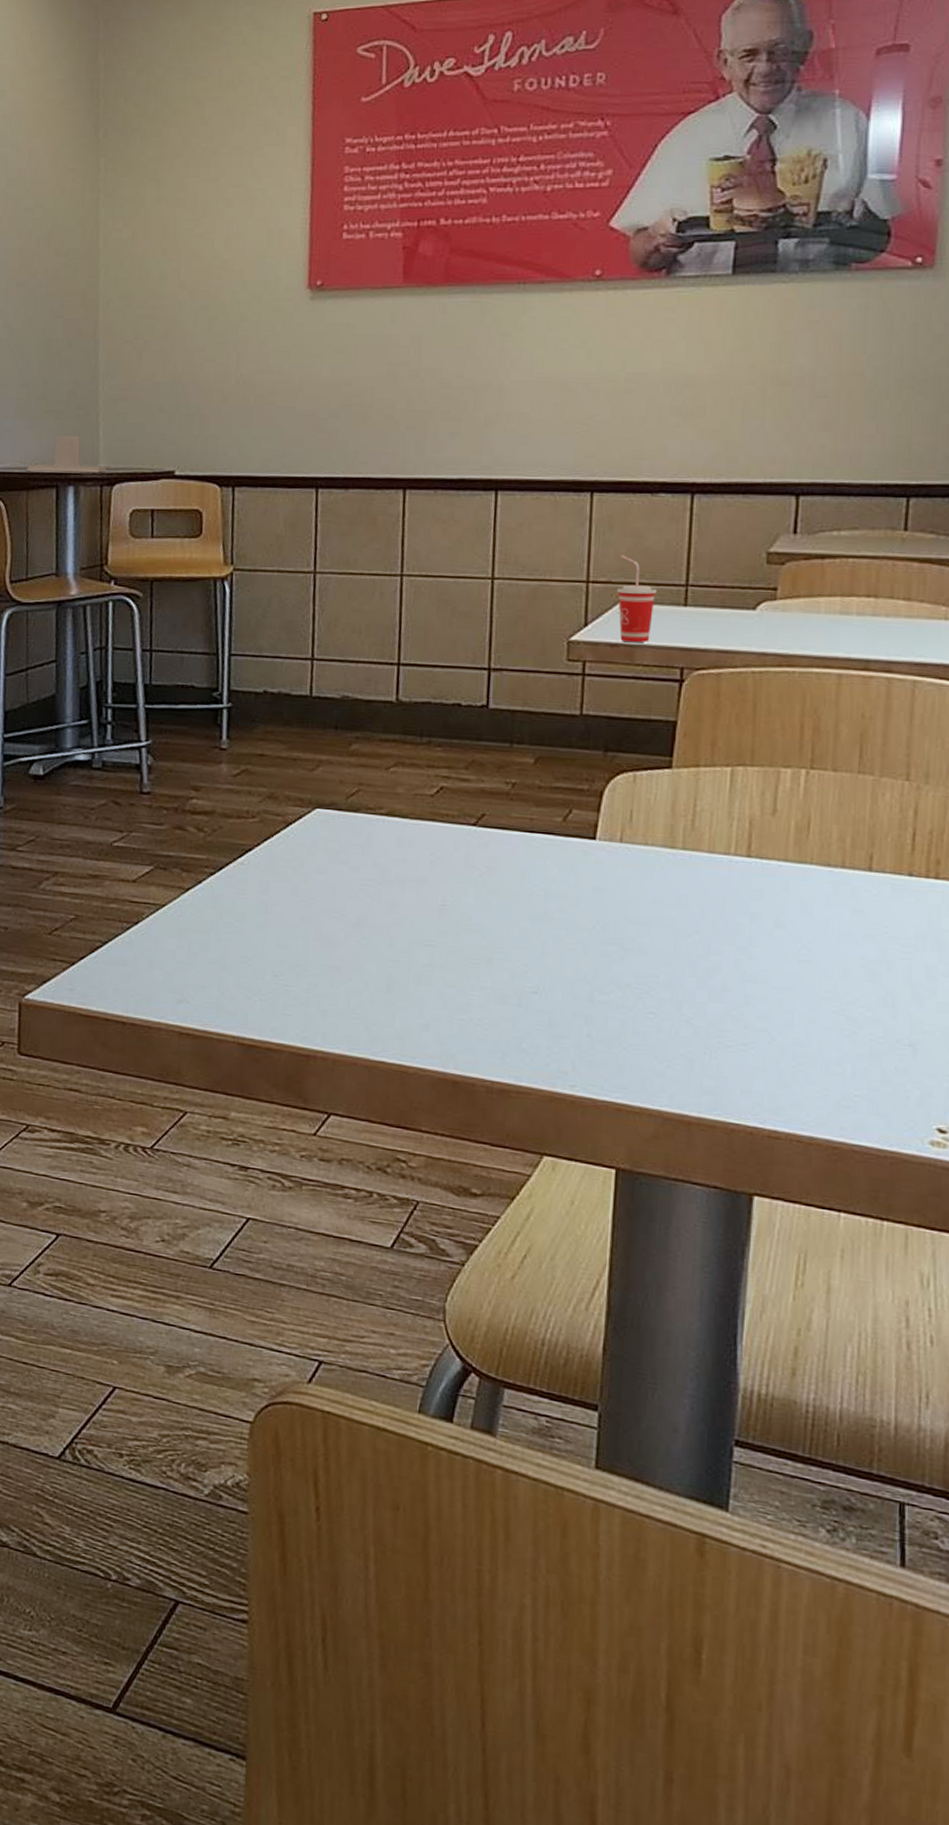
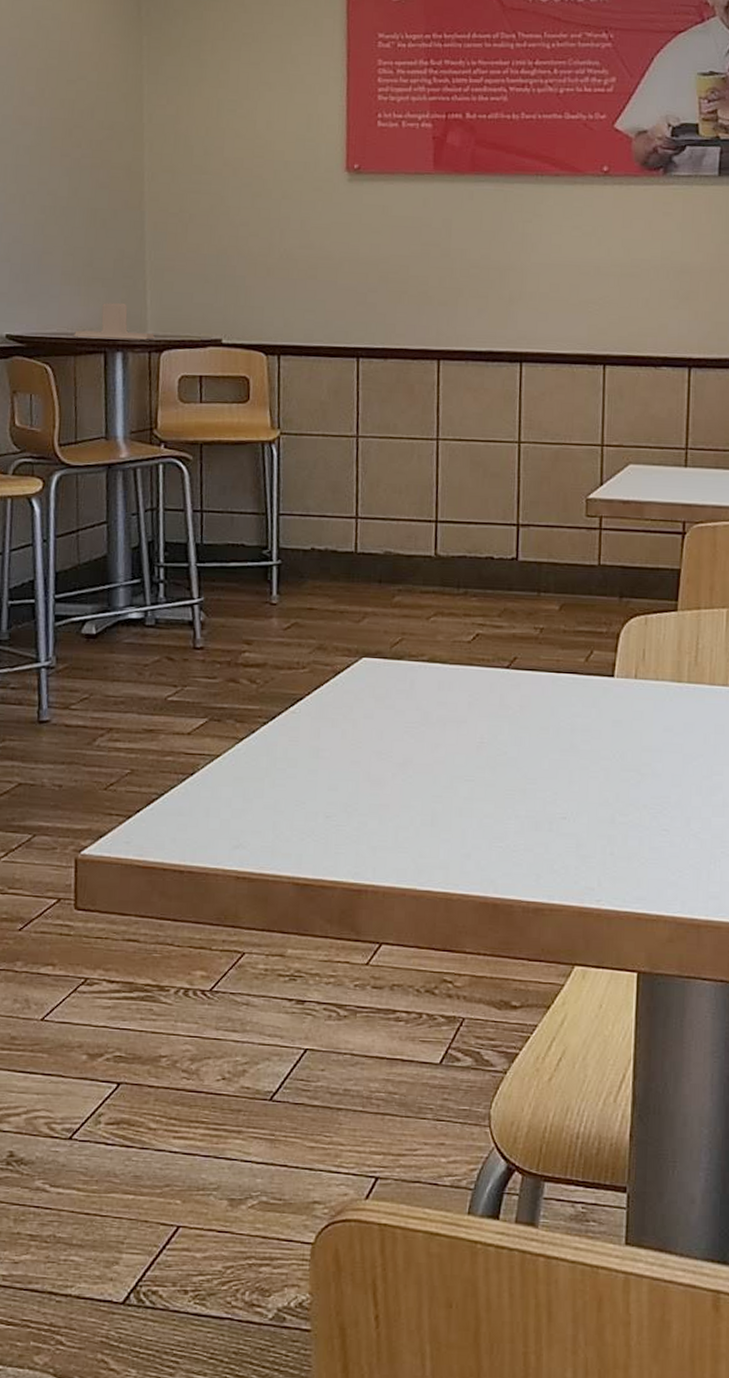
beverage cup: present [617,554,657,643] -> none [628,421,662,500]

